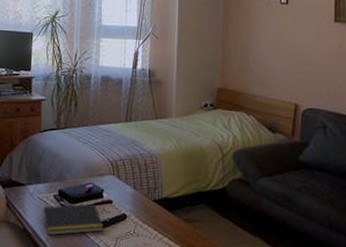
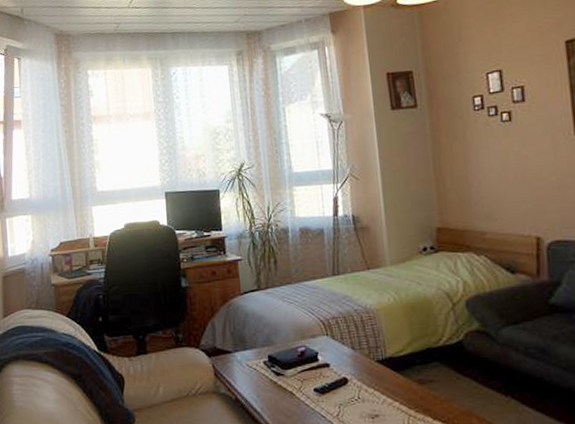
notepad: present [42,203,104,235] -> none [253,368,324,404]

